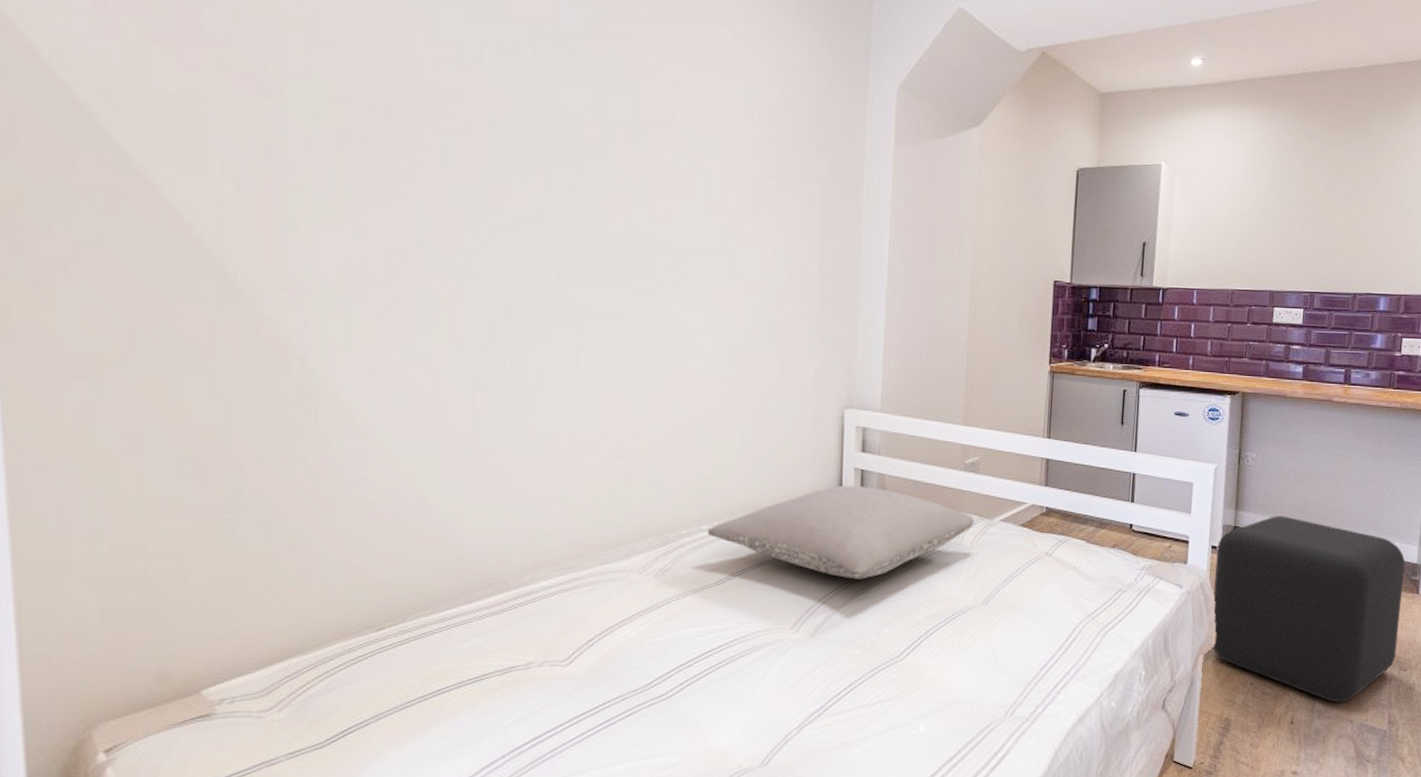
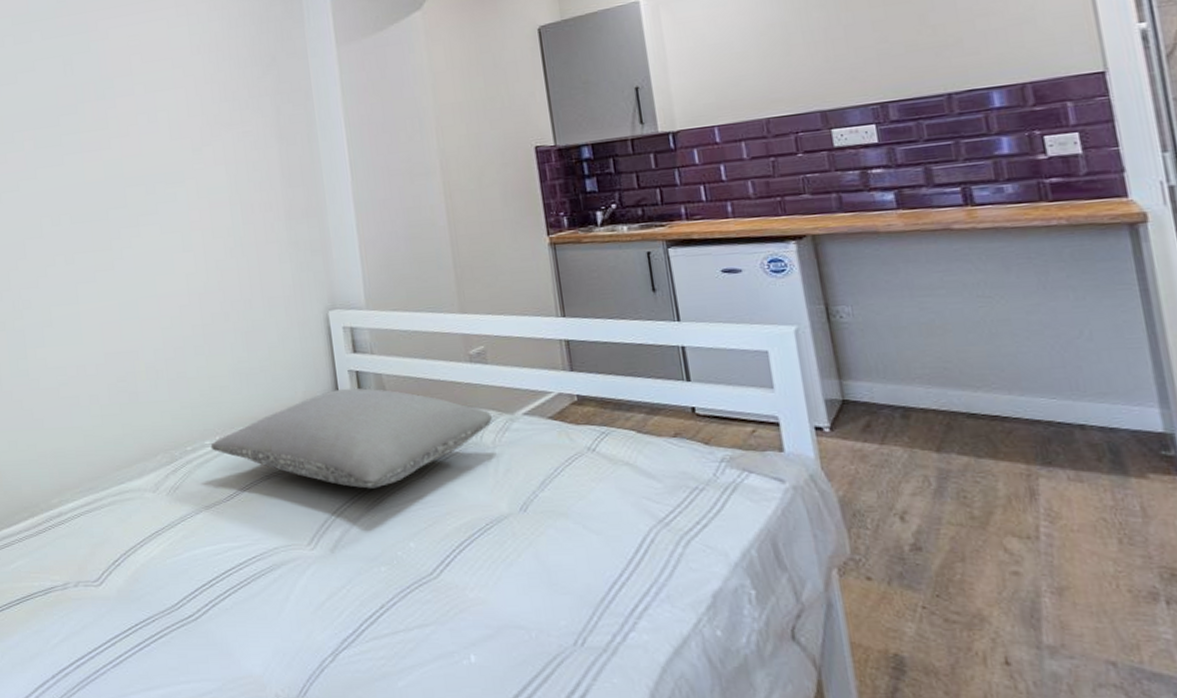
cube: present [1212,516,1405,702] -> none [823,381,1168,635]

